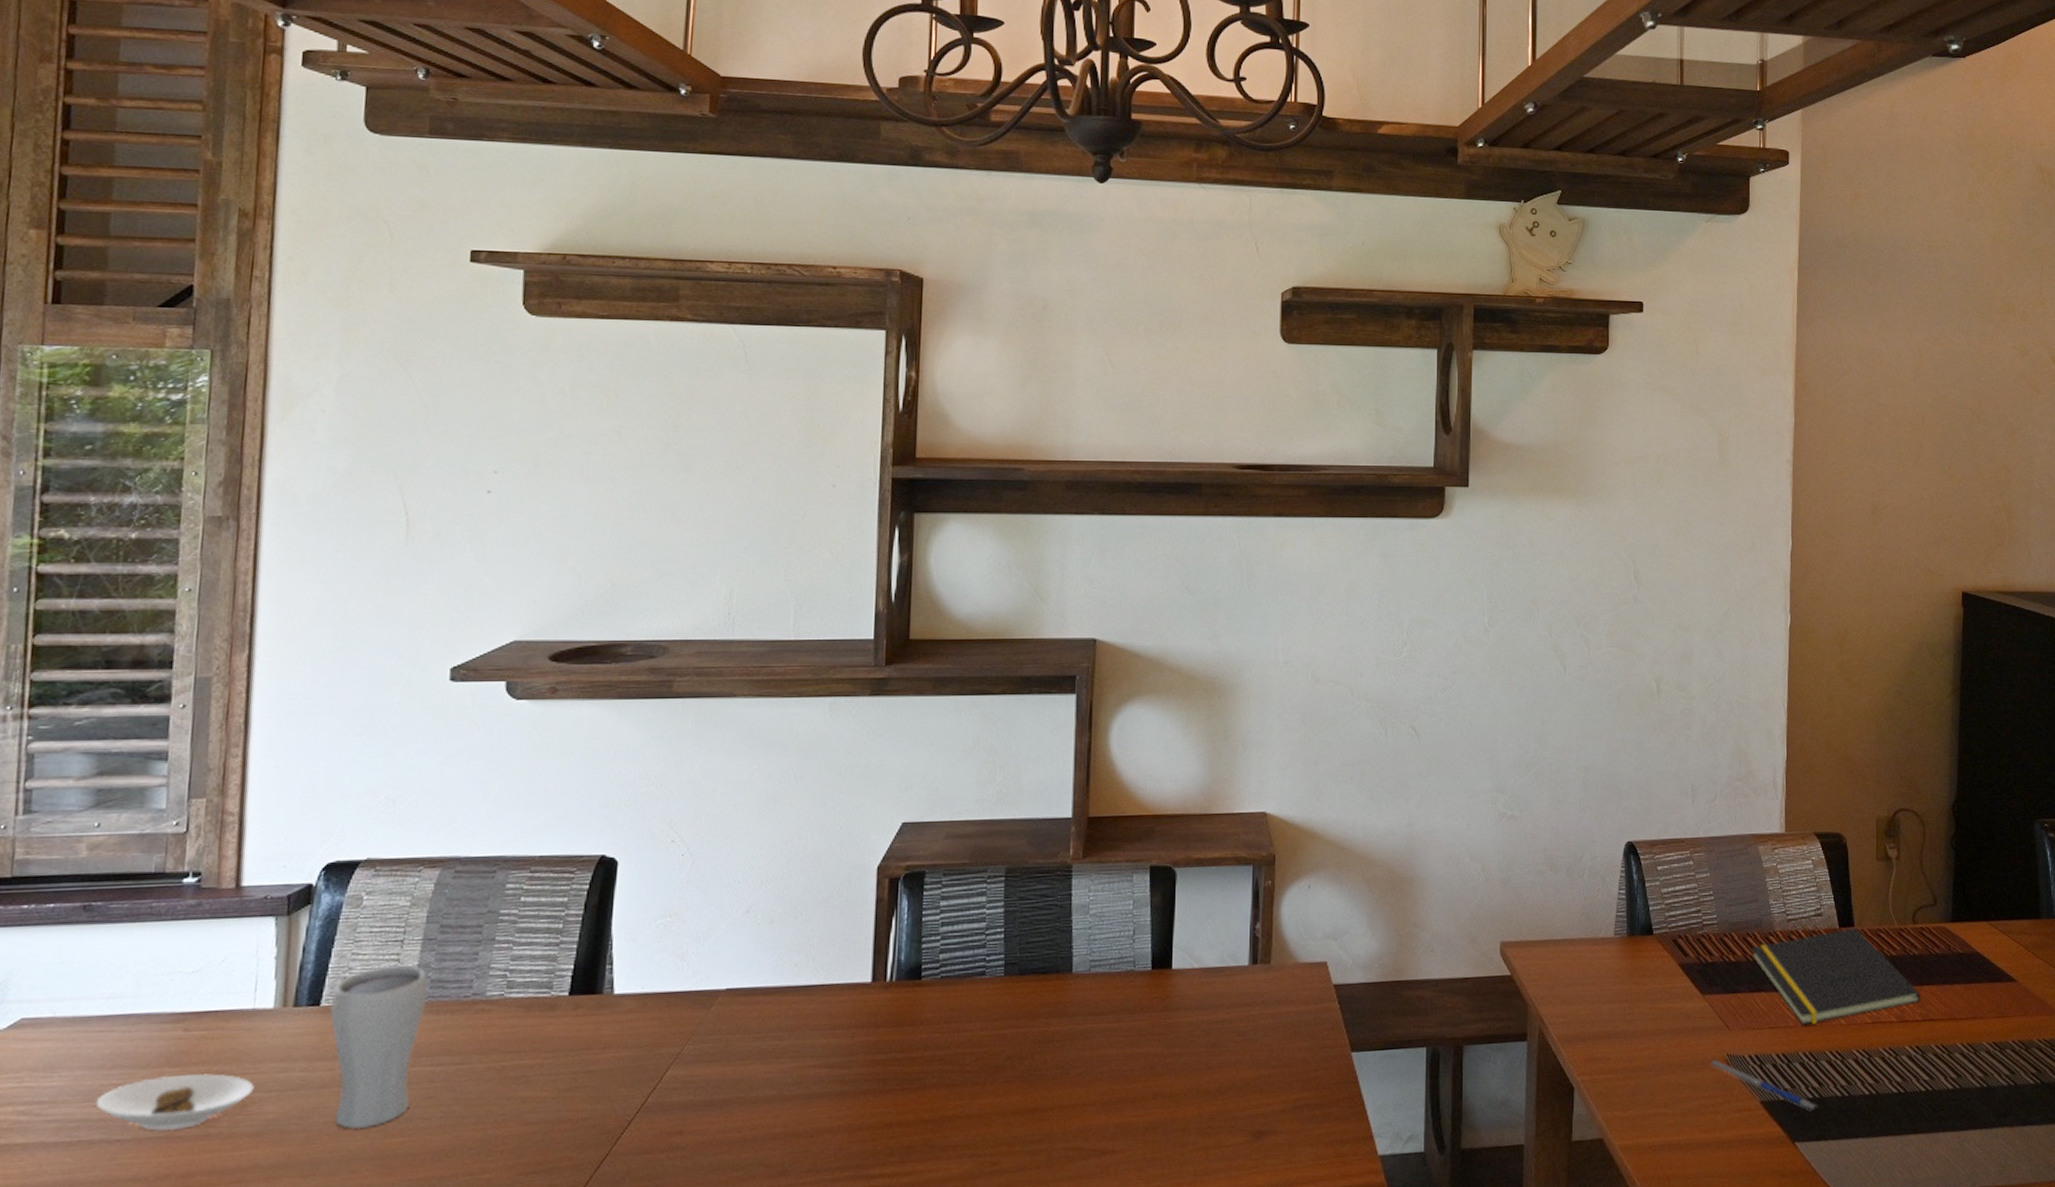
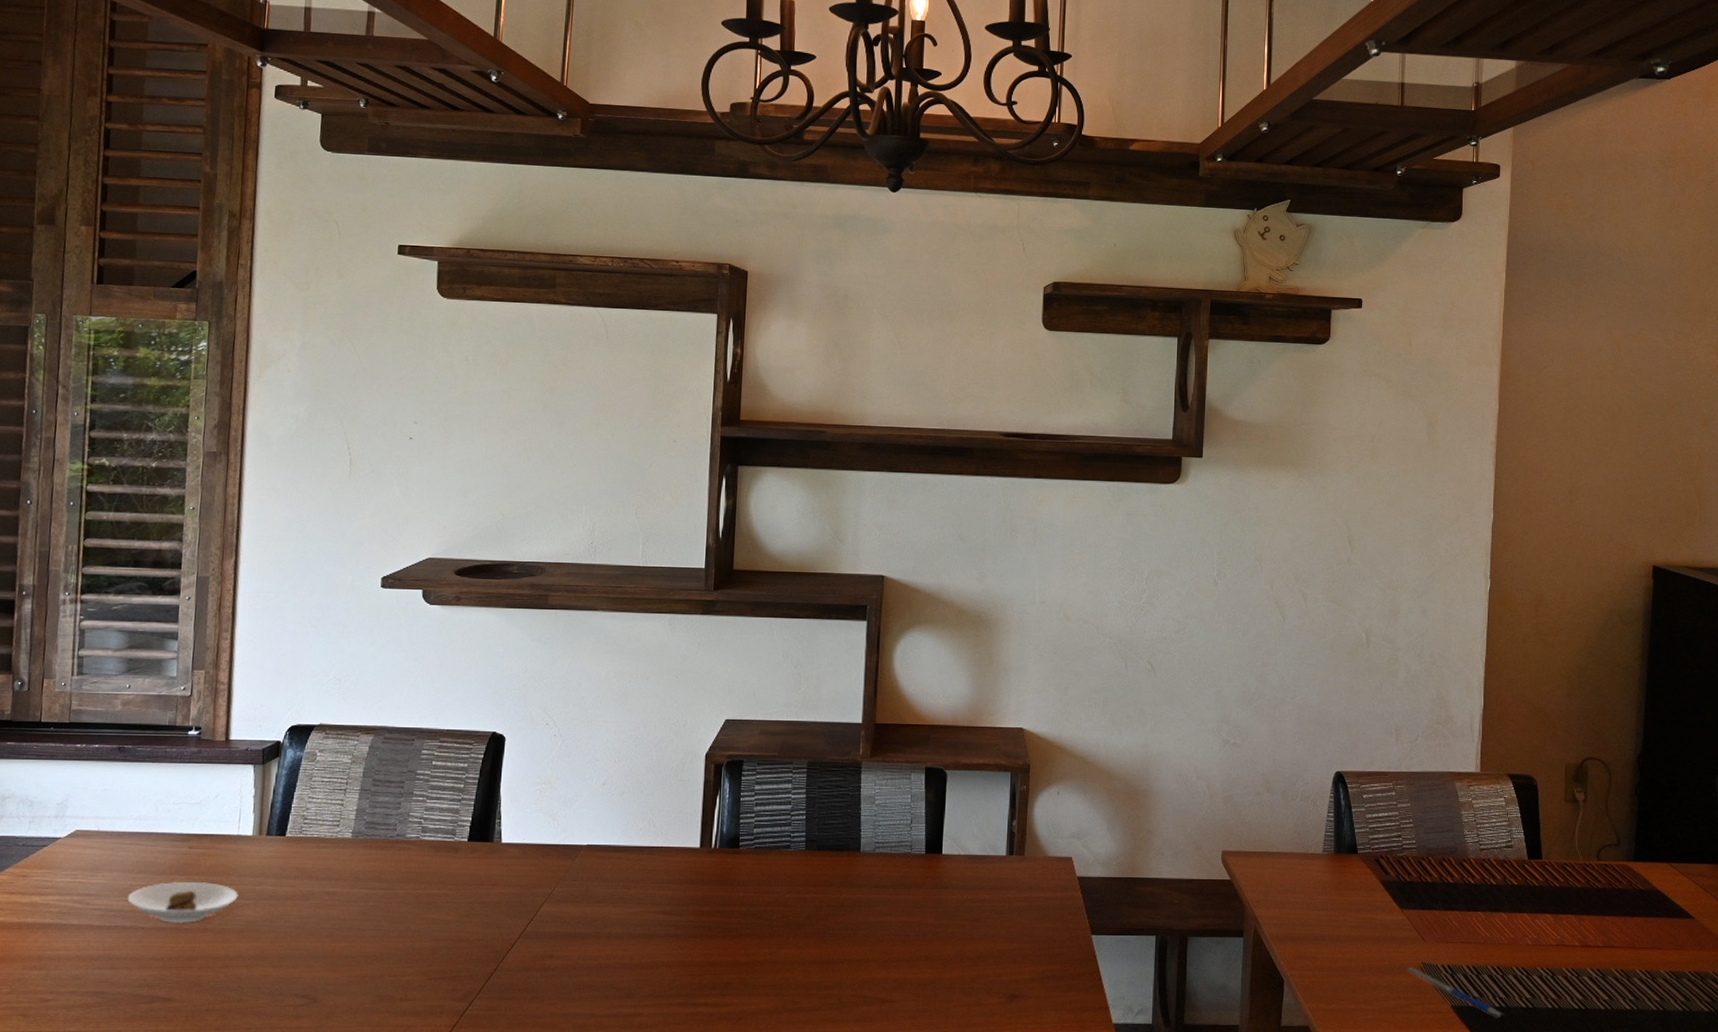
drinking glass: present [330,965,429,1130] -> none [293,808,364,934]
notepad: present [1751,928,1921,1026] -> none [1446,861,1603,943]

